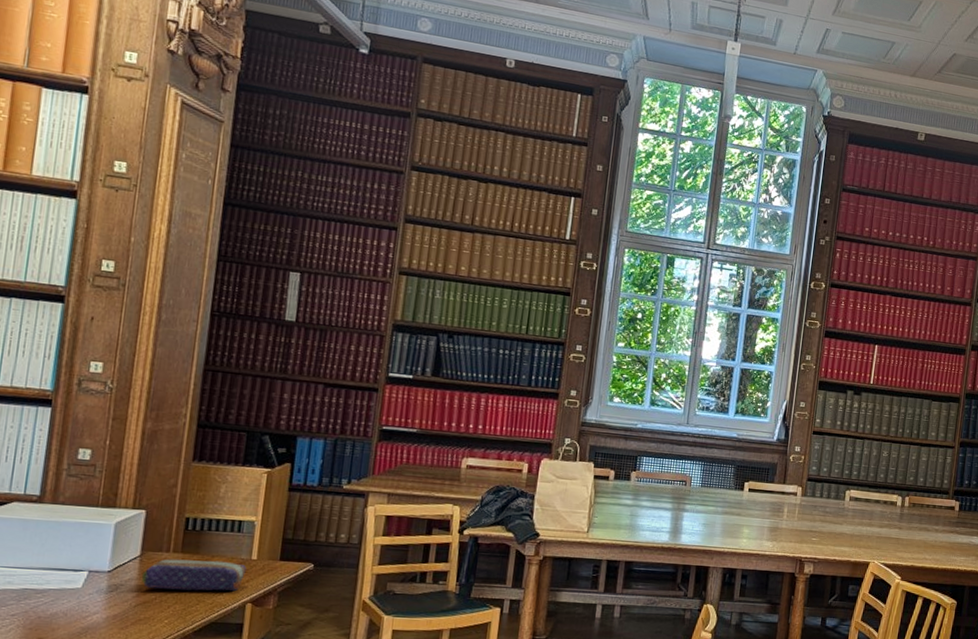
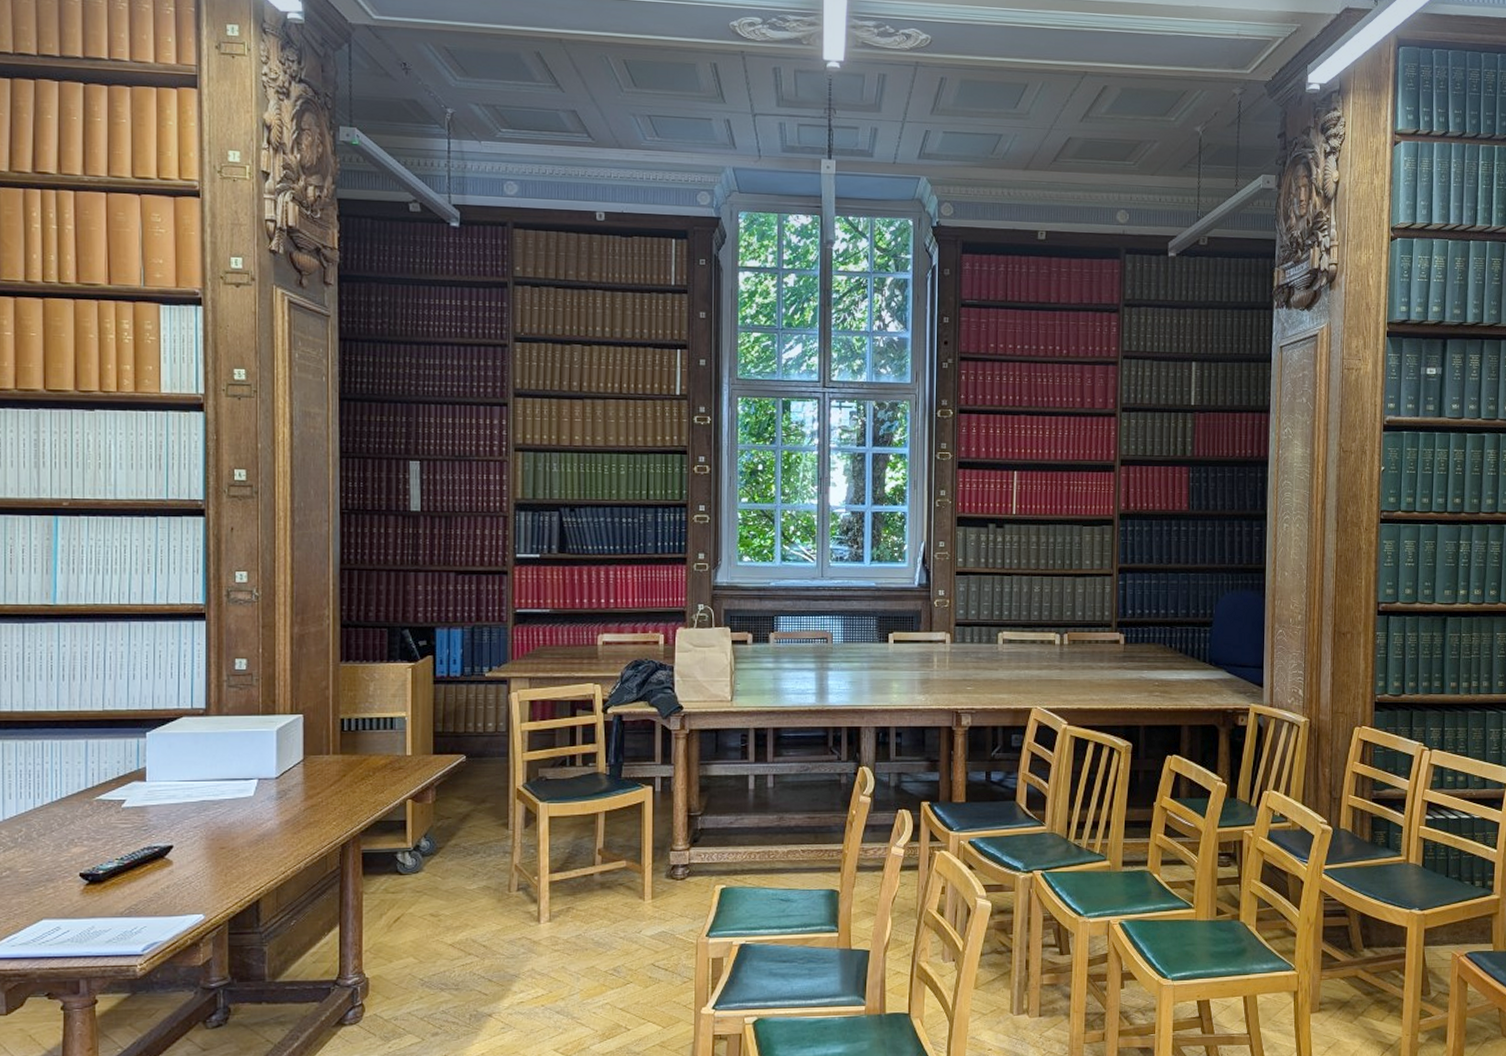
pencil case: present [141,558,246,591] -> none [306,759,402,791]

